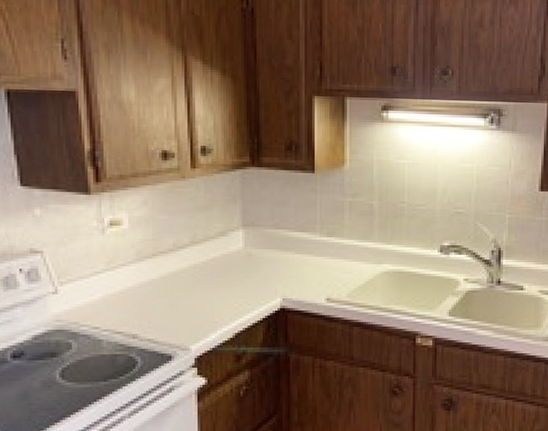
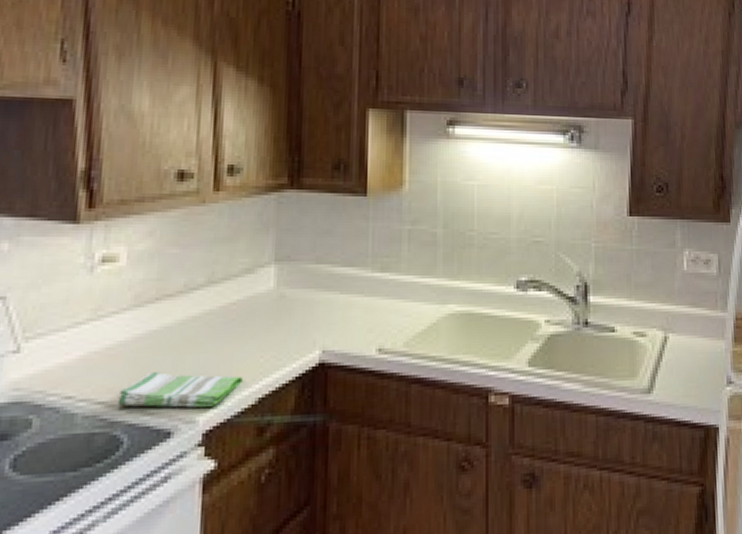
dish towel: none [131,310,222,338] -> present [117,371,243,408]

